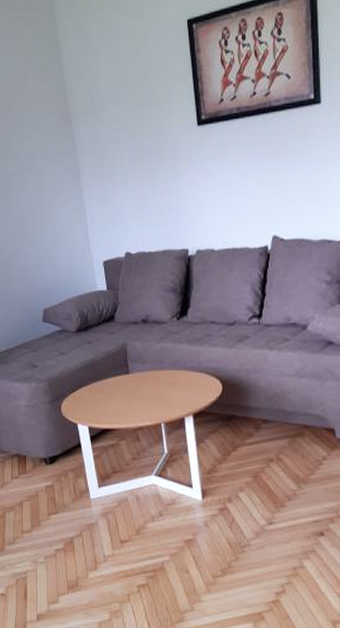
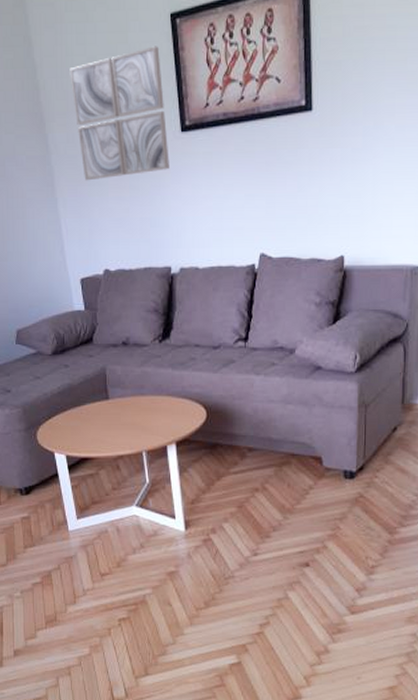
wall art: none [95,49,187,172] -> present [69,46,170,181]

